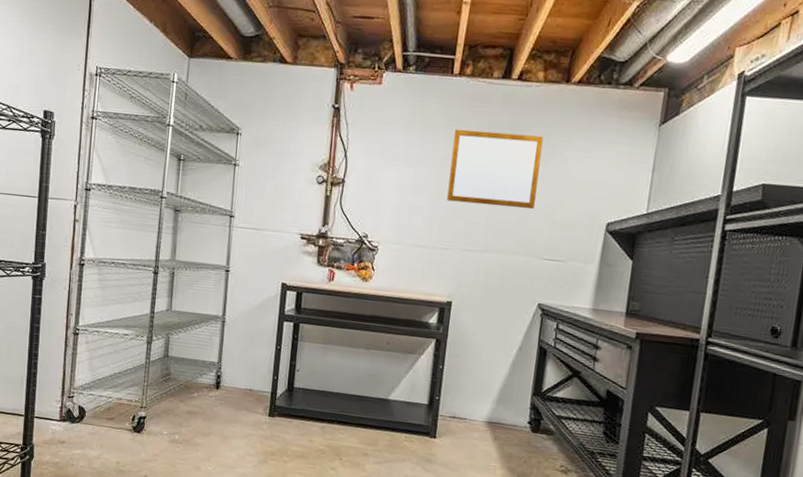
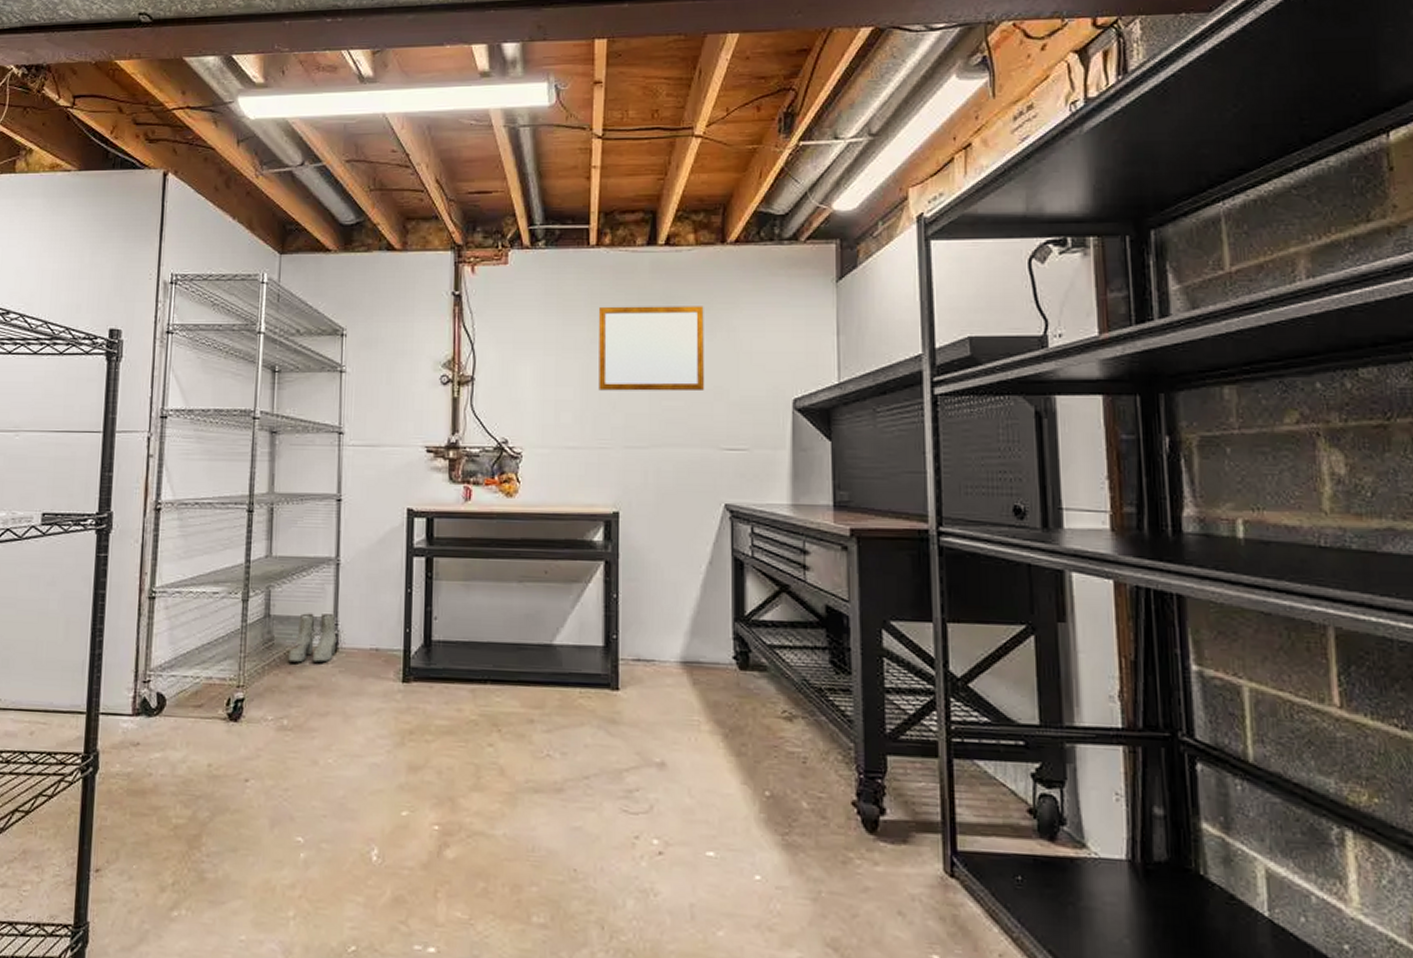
boots: none [181,357,220,396] -> present [288,613,337,663]

